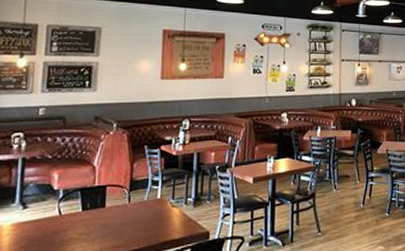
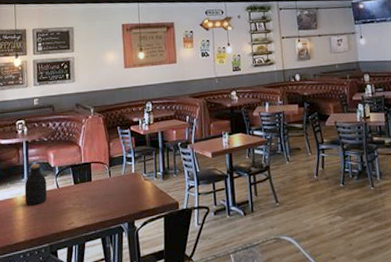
bottle: none [12,186,46,236] -> present [24,164,47,206]

